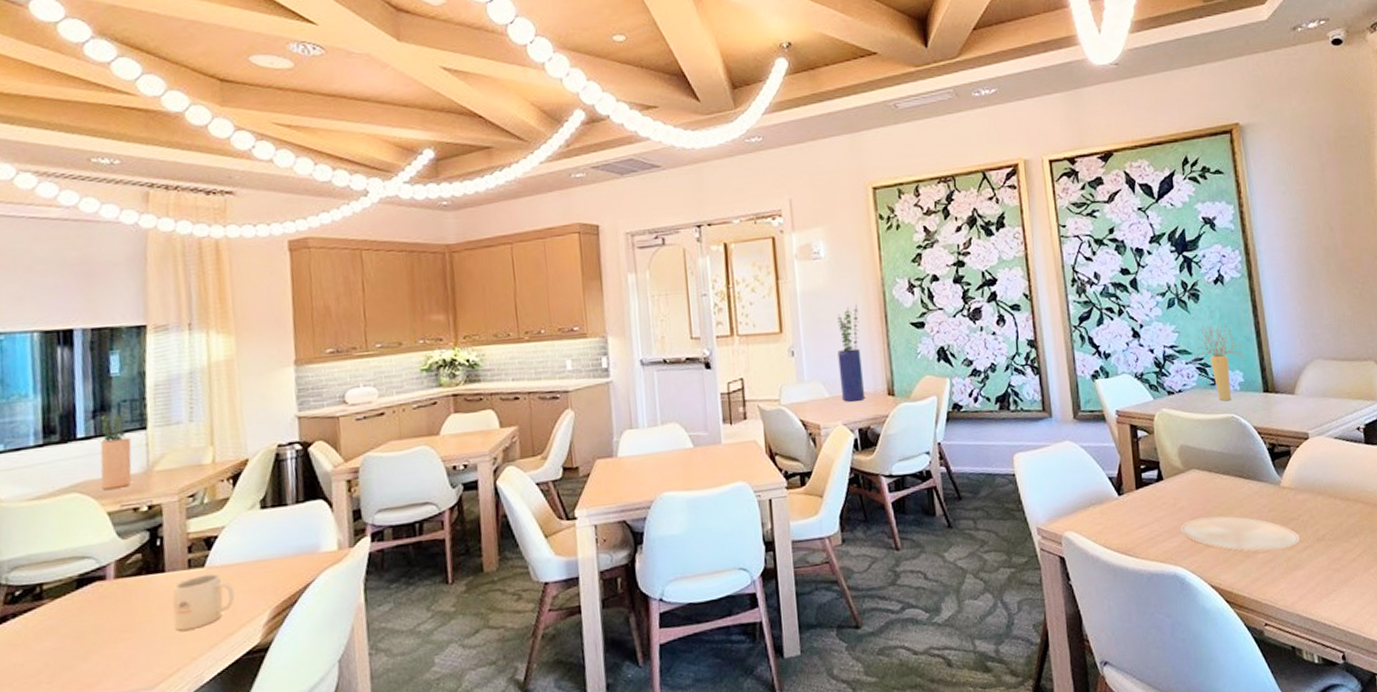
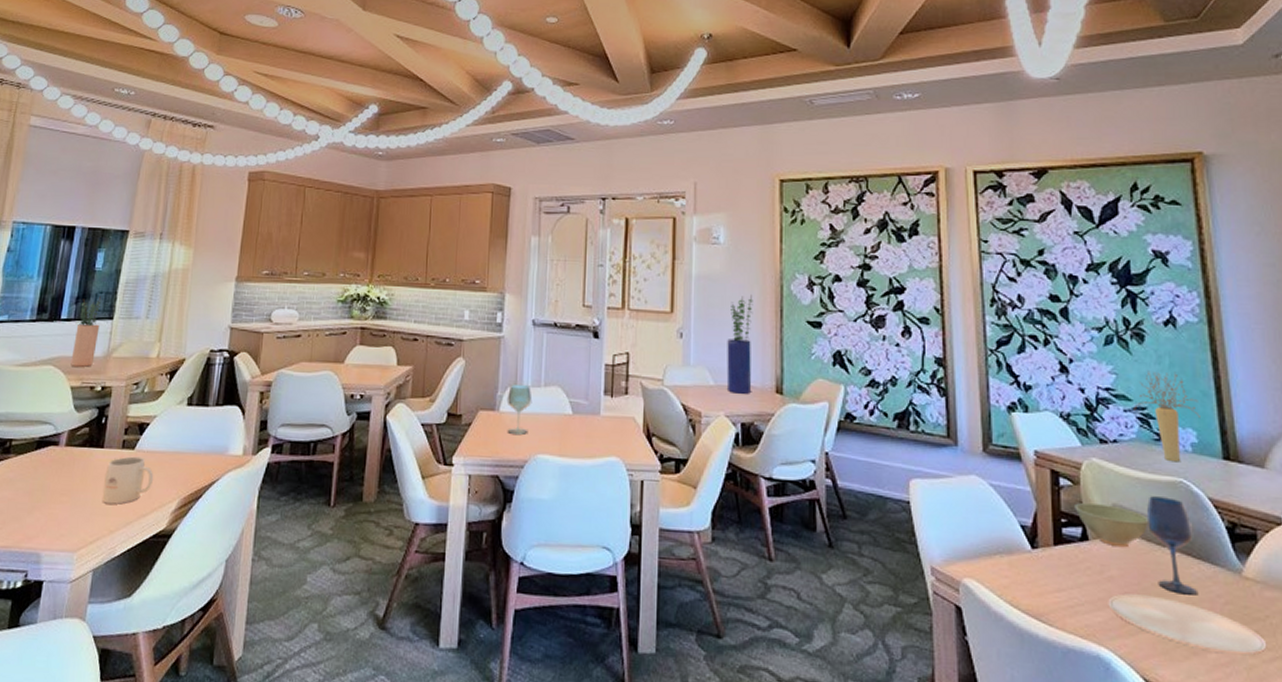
wine glass: none [623,426,651,478] -> present [506,385,533,436]
bowl: none [1151,446,1210,482] -> present [1074,503,1149,548]
wineglass: none [1207,432,1249,511] -> present [1146,496,1199,595]

